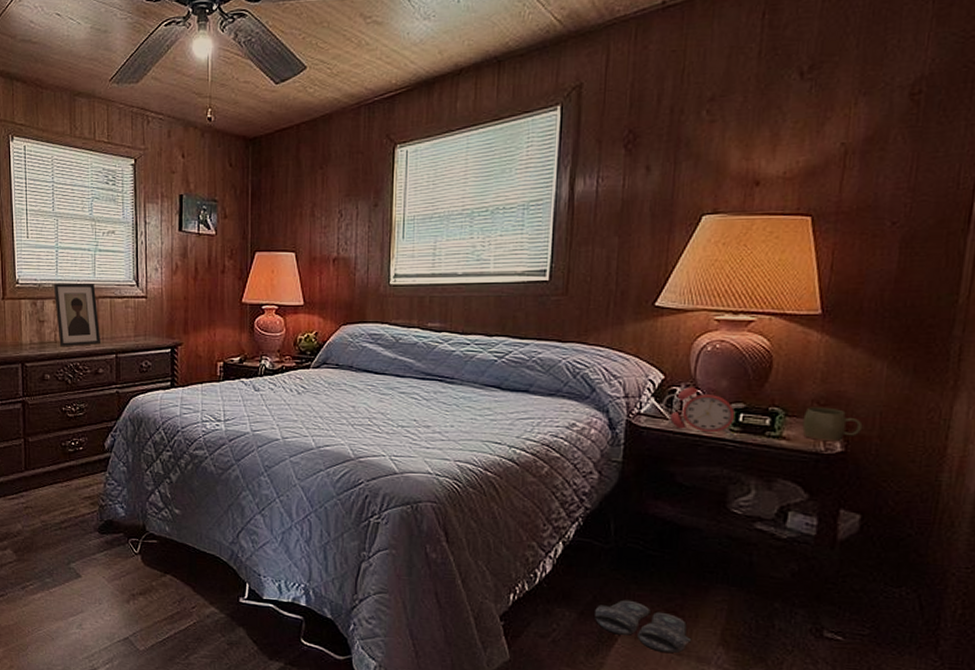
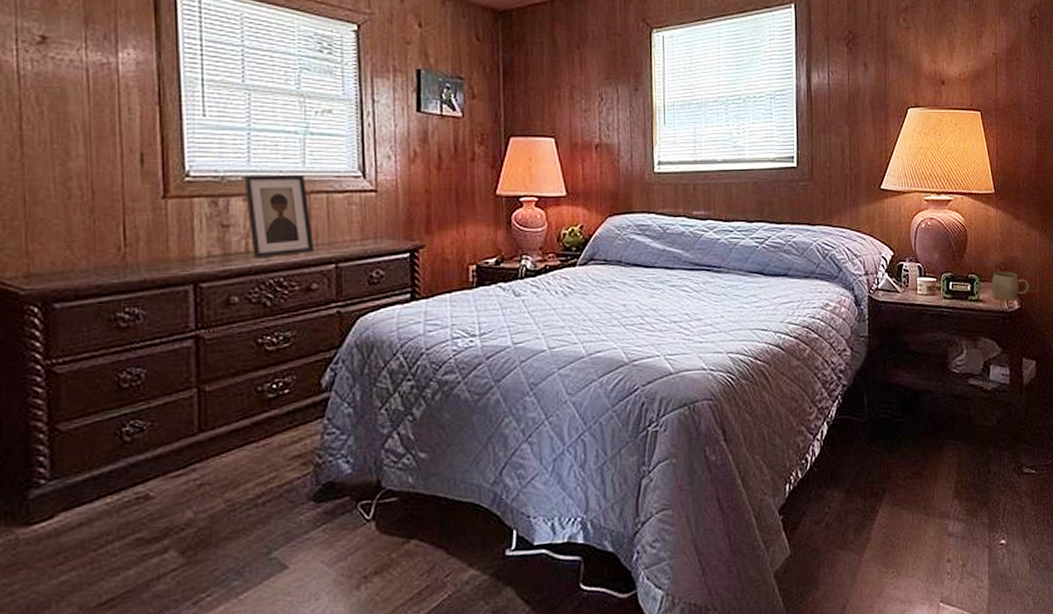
slippers: present [595,599,692,653] -> none [858,469,935,515]
alarm clock: present [661,387,747,436] -> none [893,261,953,303]

